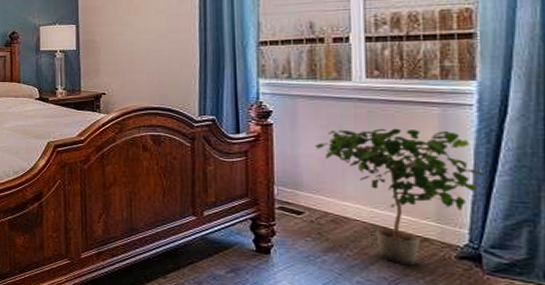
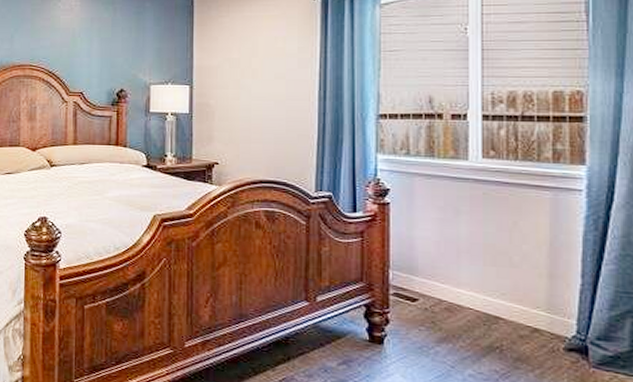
potted plant: present [315,128,487,266] -> none [431,211,595,358]

